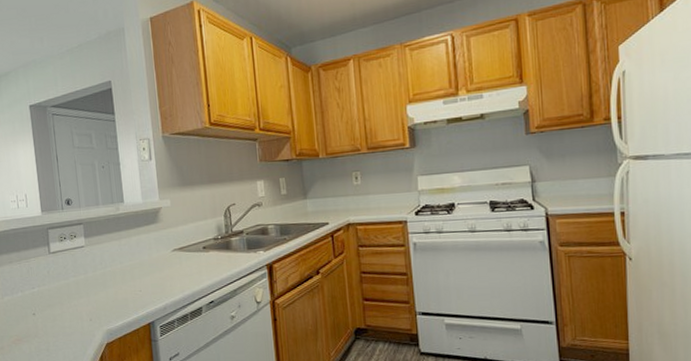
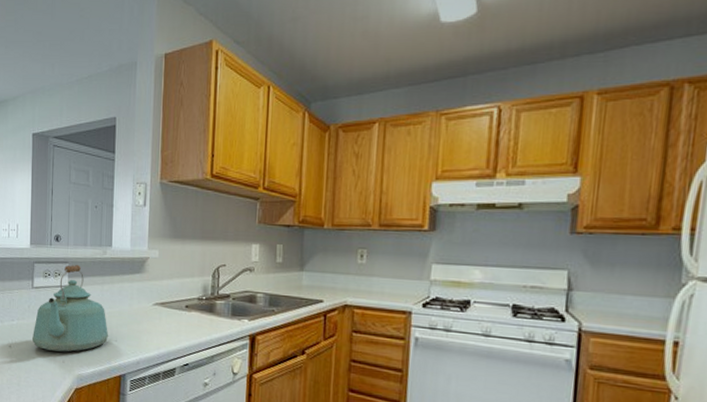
kettle: none [55,225,133,312] -> present [32,265,109,353]

